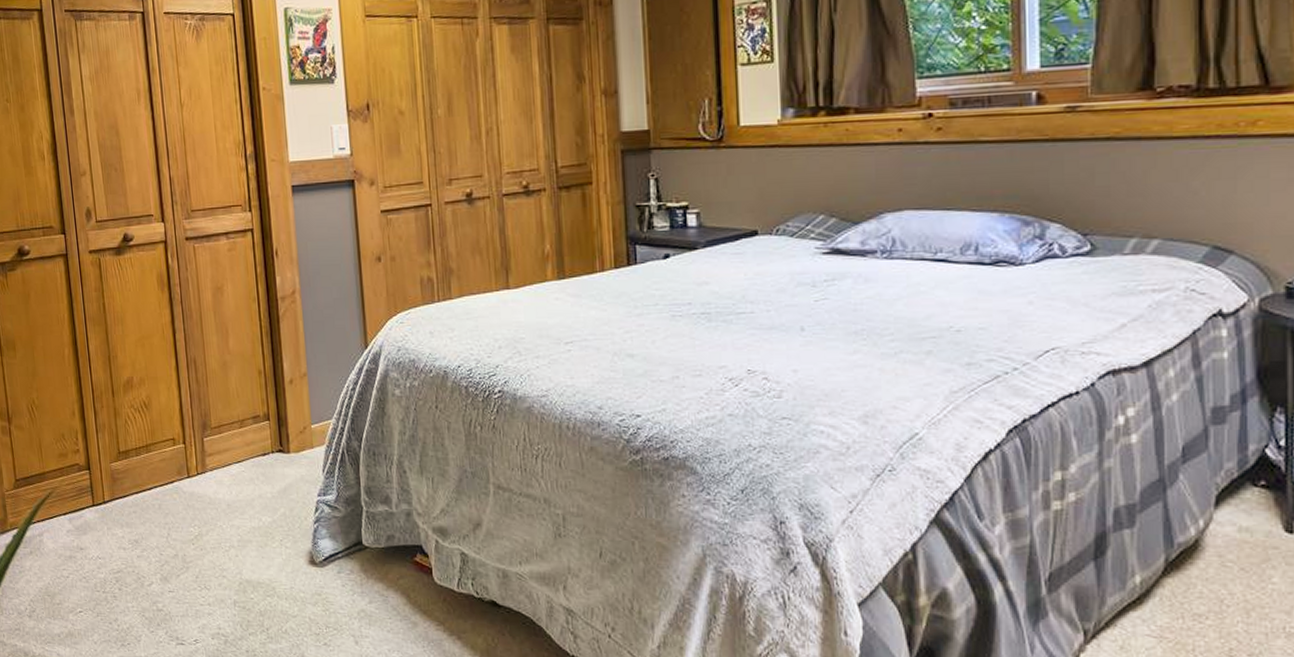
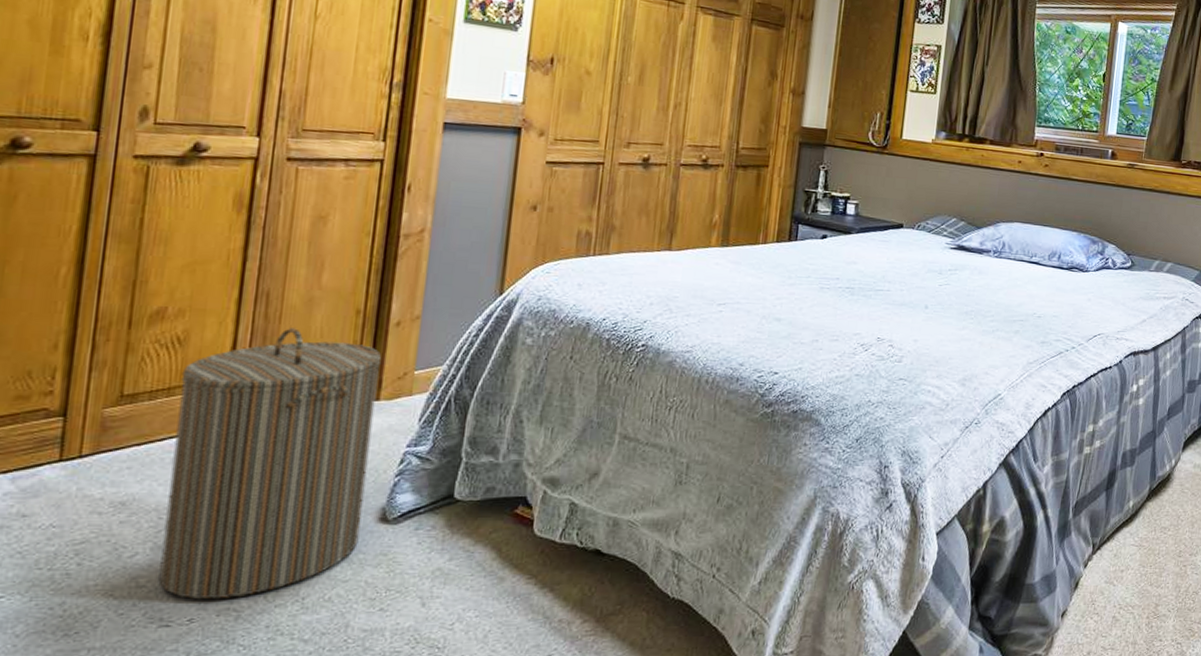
laundry hamper: none [152,390,298,624] -> present [158,328,382,599]

